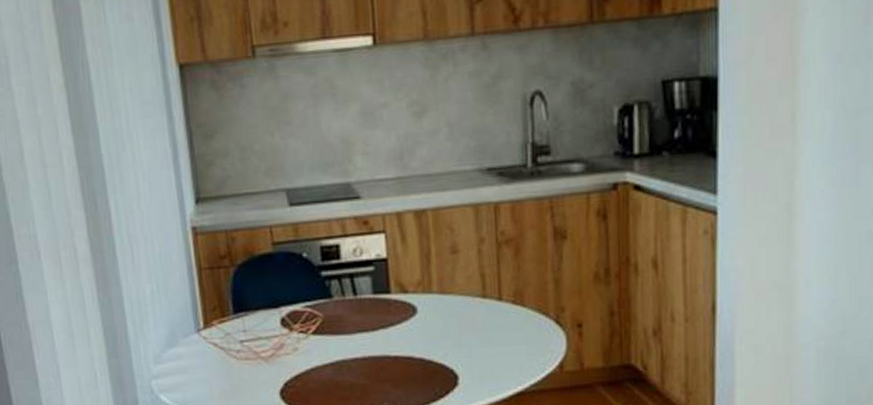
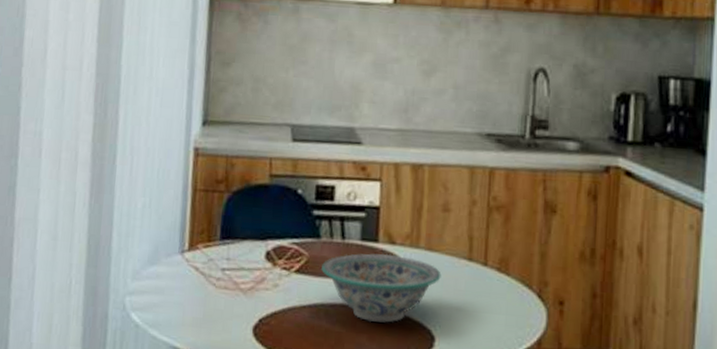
decorative bowl: none [337,303,458,371] -> present [320,253,441,323]

